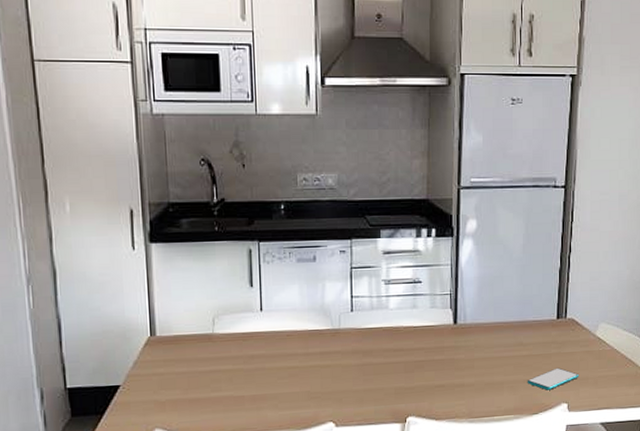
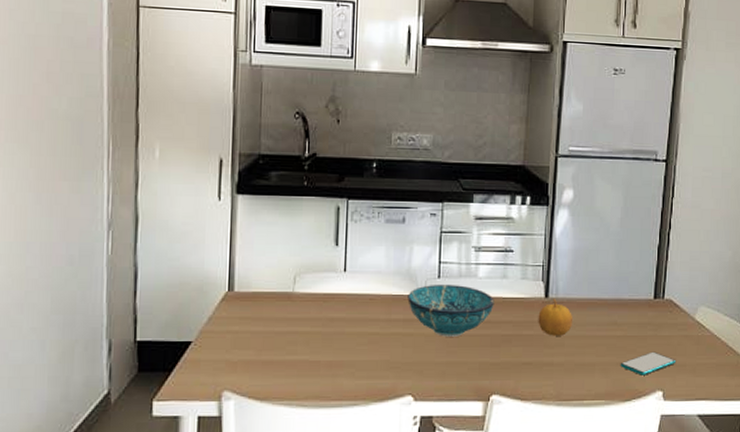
bowl: none [323,317,406,366] -> present [407,285,494,337]
fruit: none [448,324,480,359] -> present [538,298,572,336]

